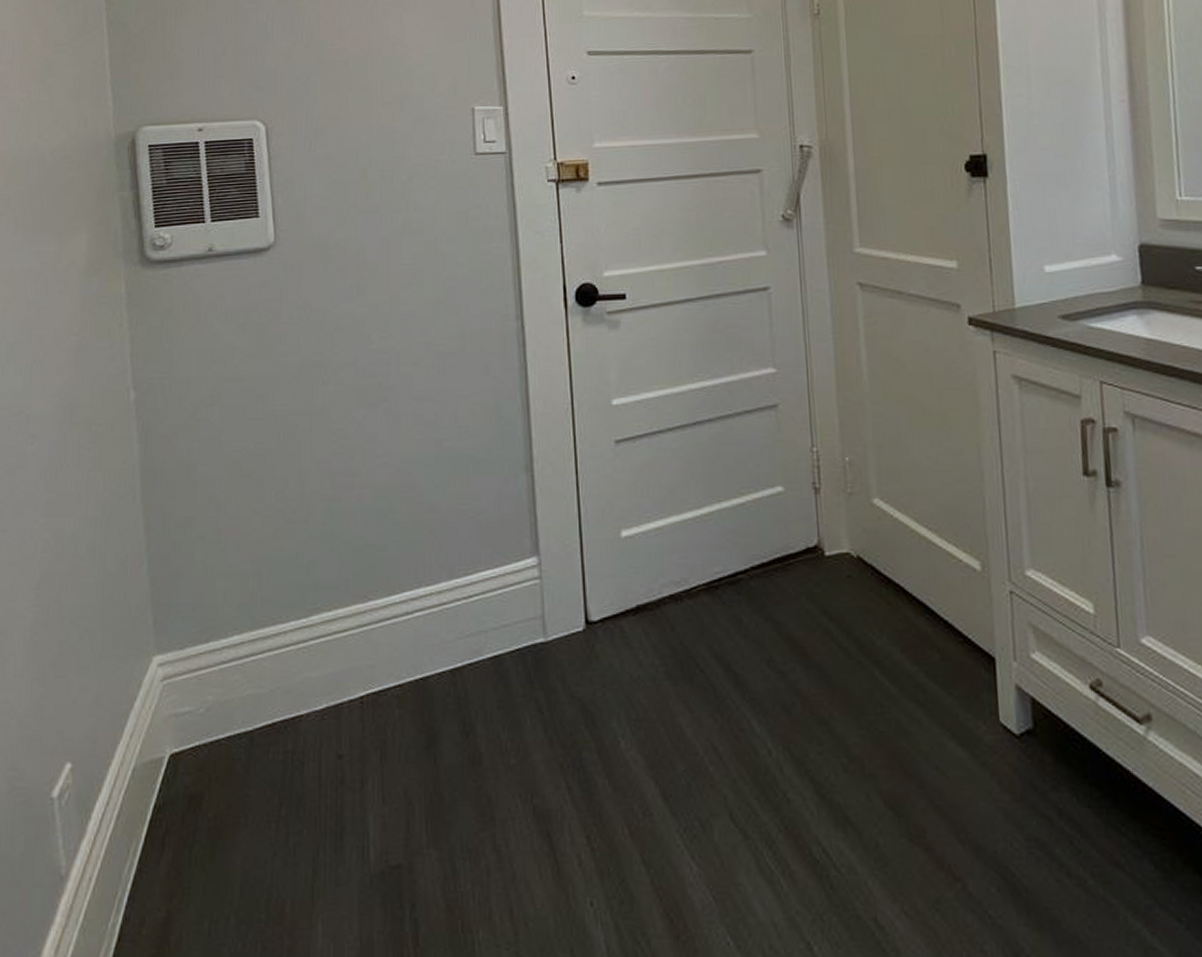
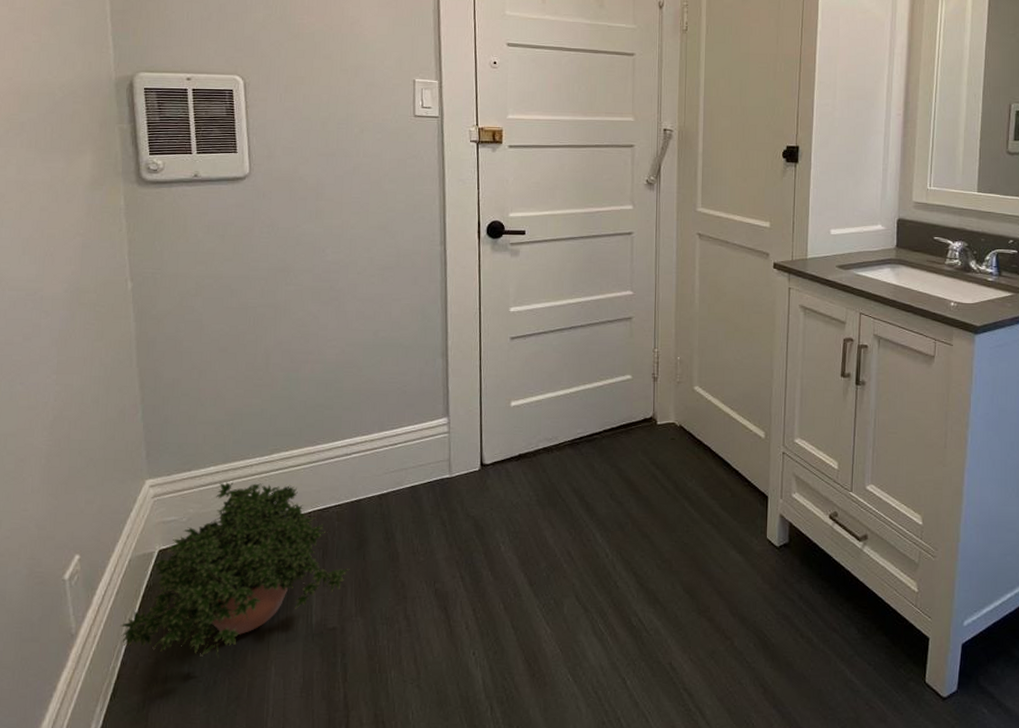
potted plant: none [122,655,417,911] -> present [120,481,350,658]

